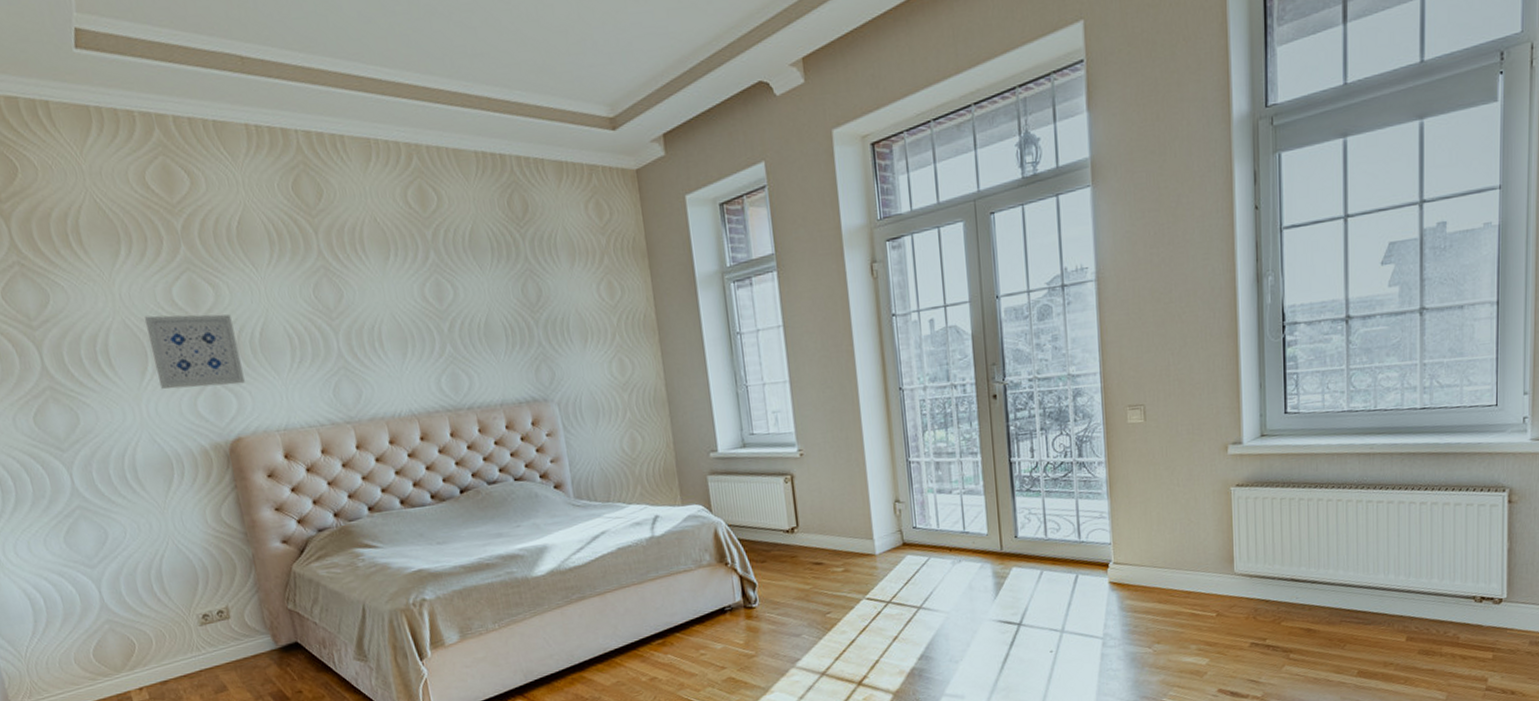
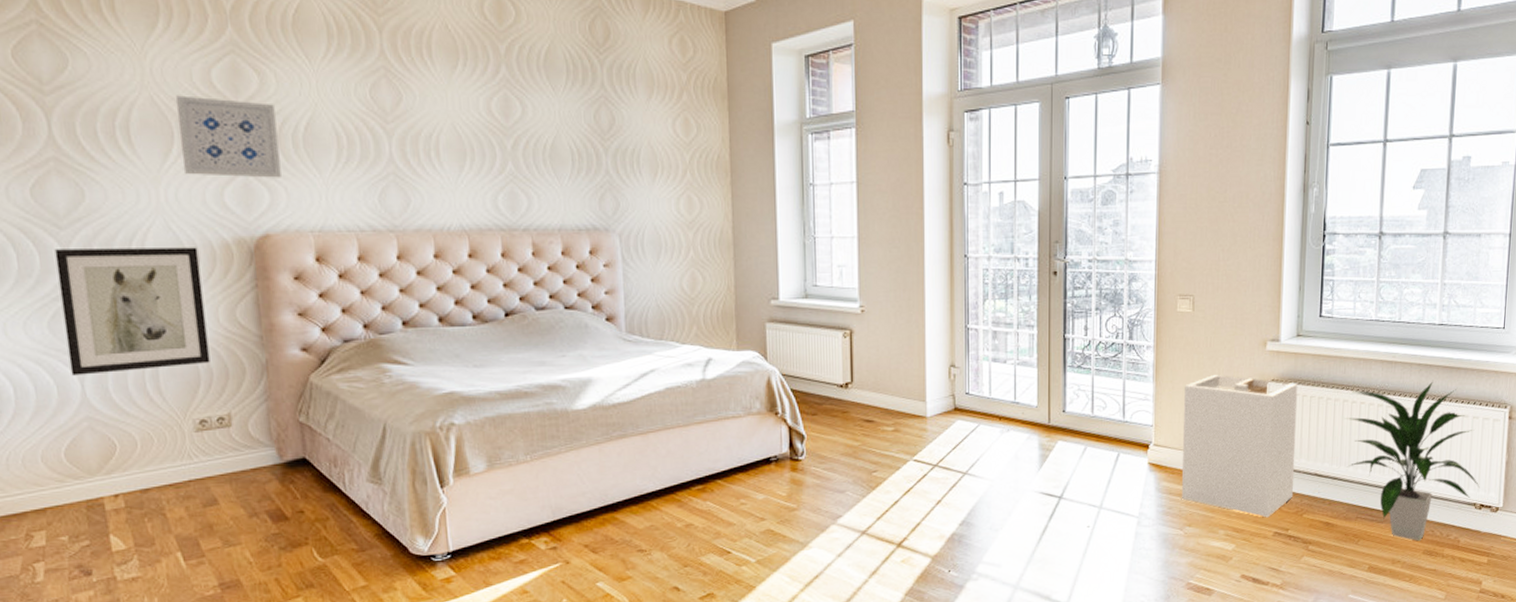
wall art: none [60,456,205,584] -> present [54,247,211,376]
laundry hamper: none [1142,484,1269,629] -> present [1181,374,1298,518]
indoor plant: none [1321,470,1479,641] -> present [1345,381,1480,541]

